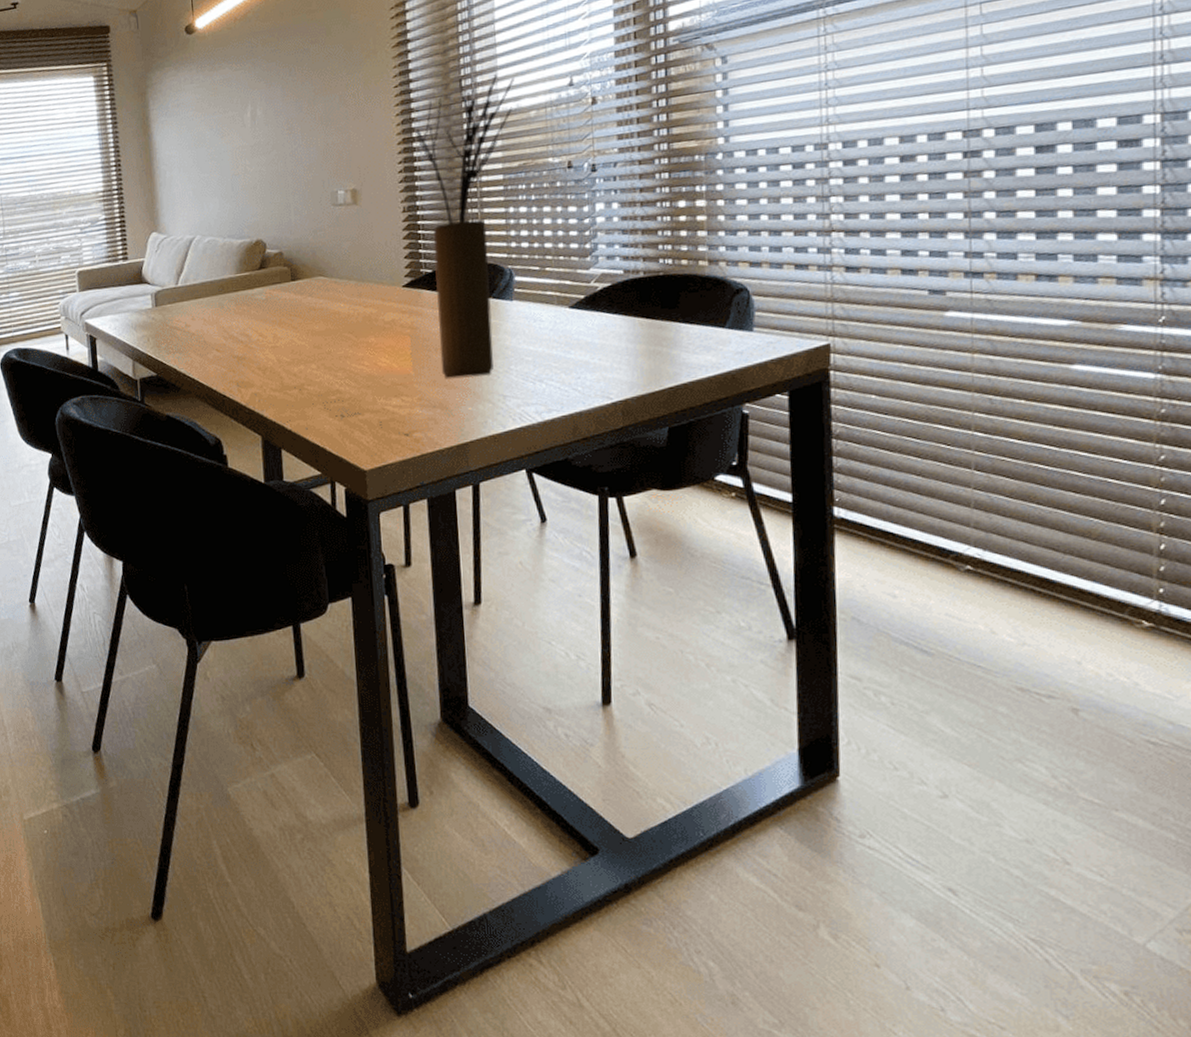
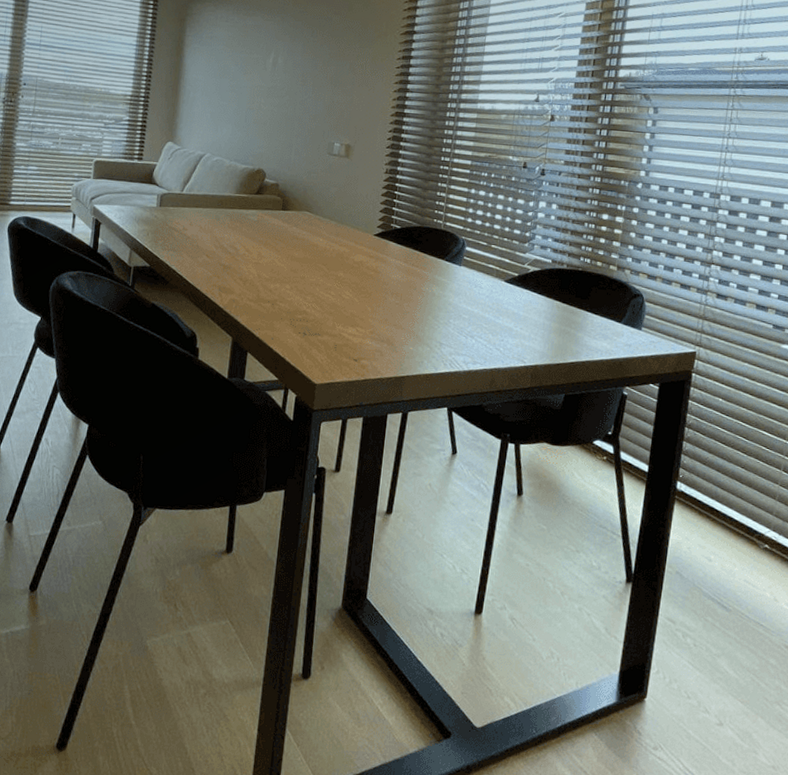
vase: present [416,74,515,380] -> none [393,74,494,325]

